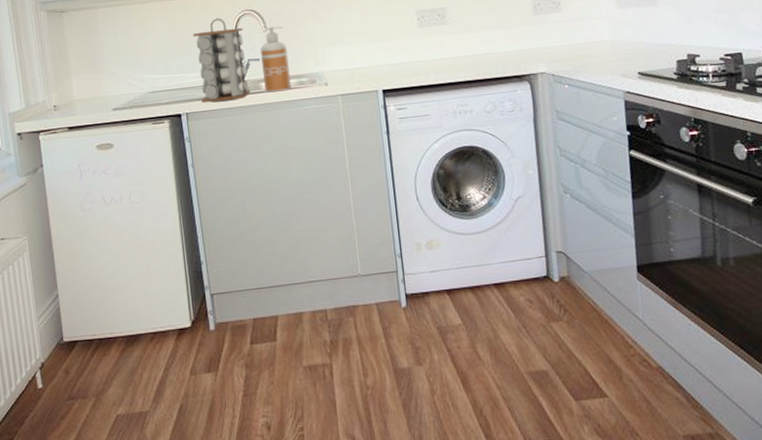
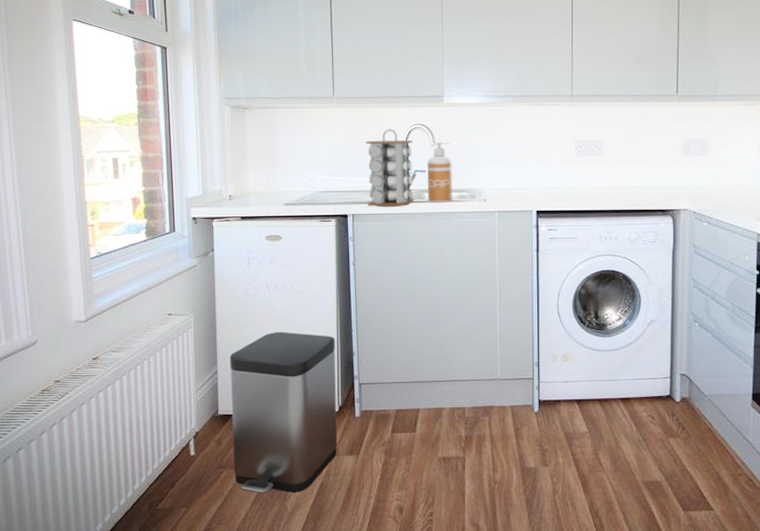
pedal bin: none [69,245,194,423] -> present [229,331,338,493]

